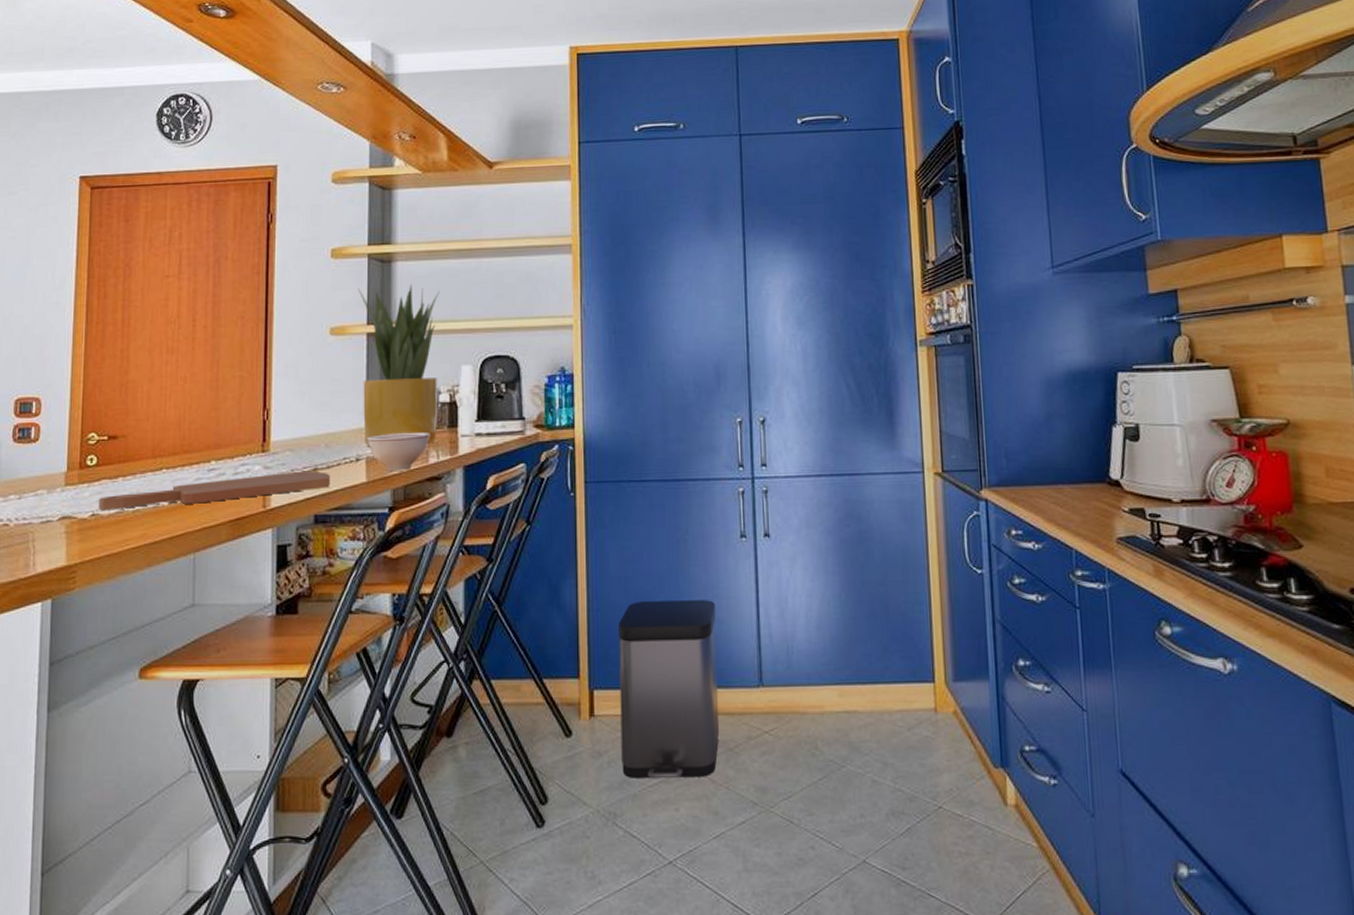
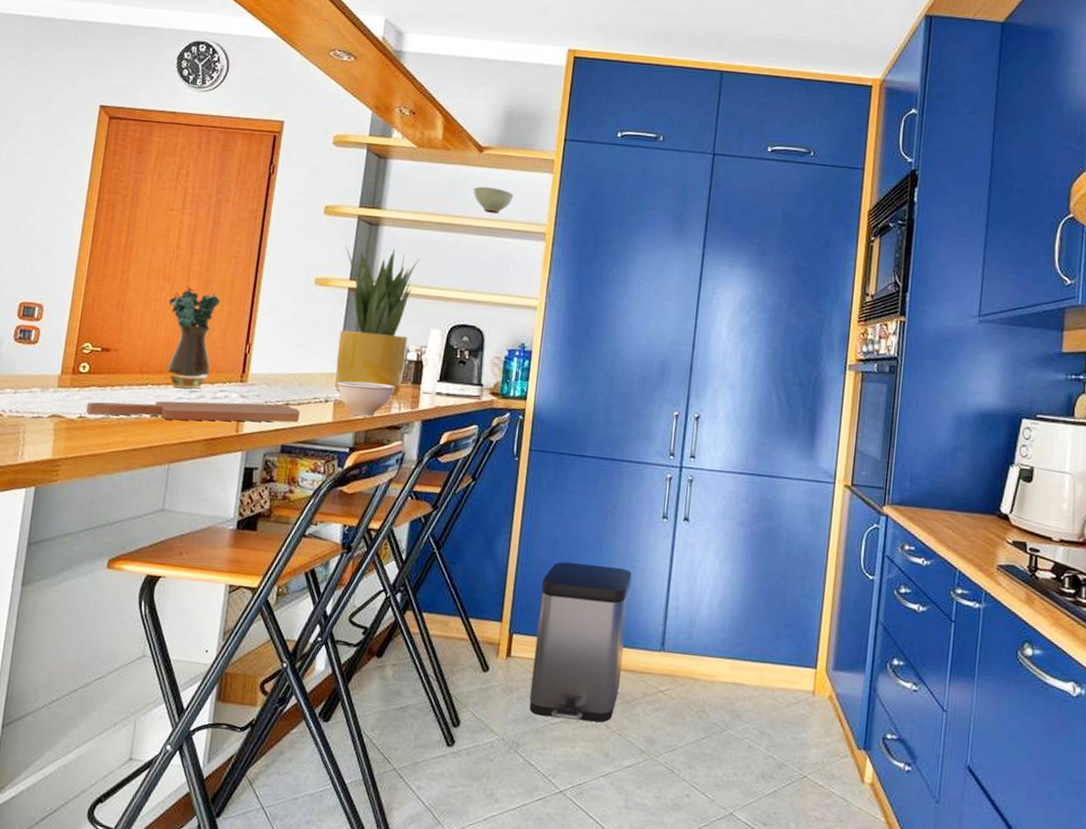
vase: none [176,355,231,467] -> present [167,285,221,389]
bowl: none [487,204,532,233] -> present [473,186,514,215]

